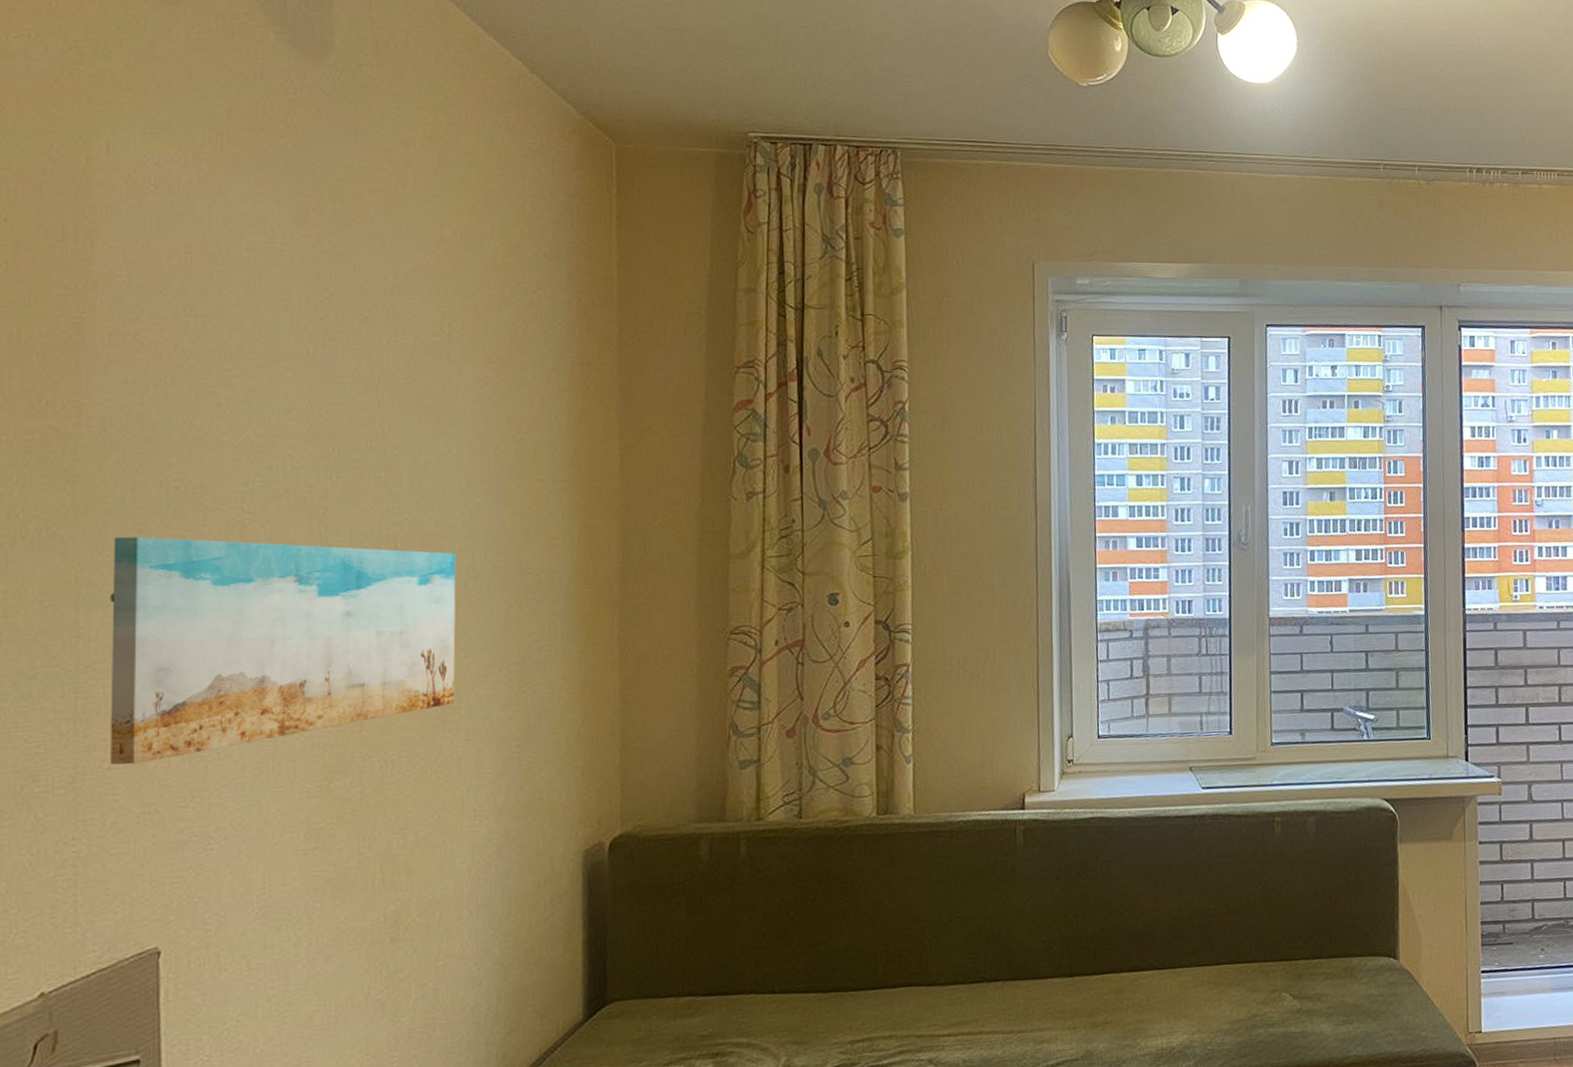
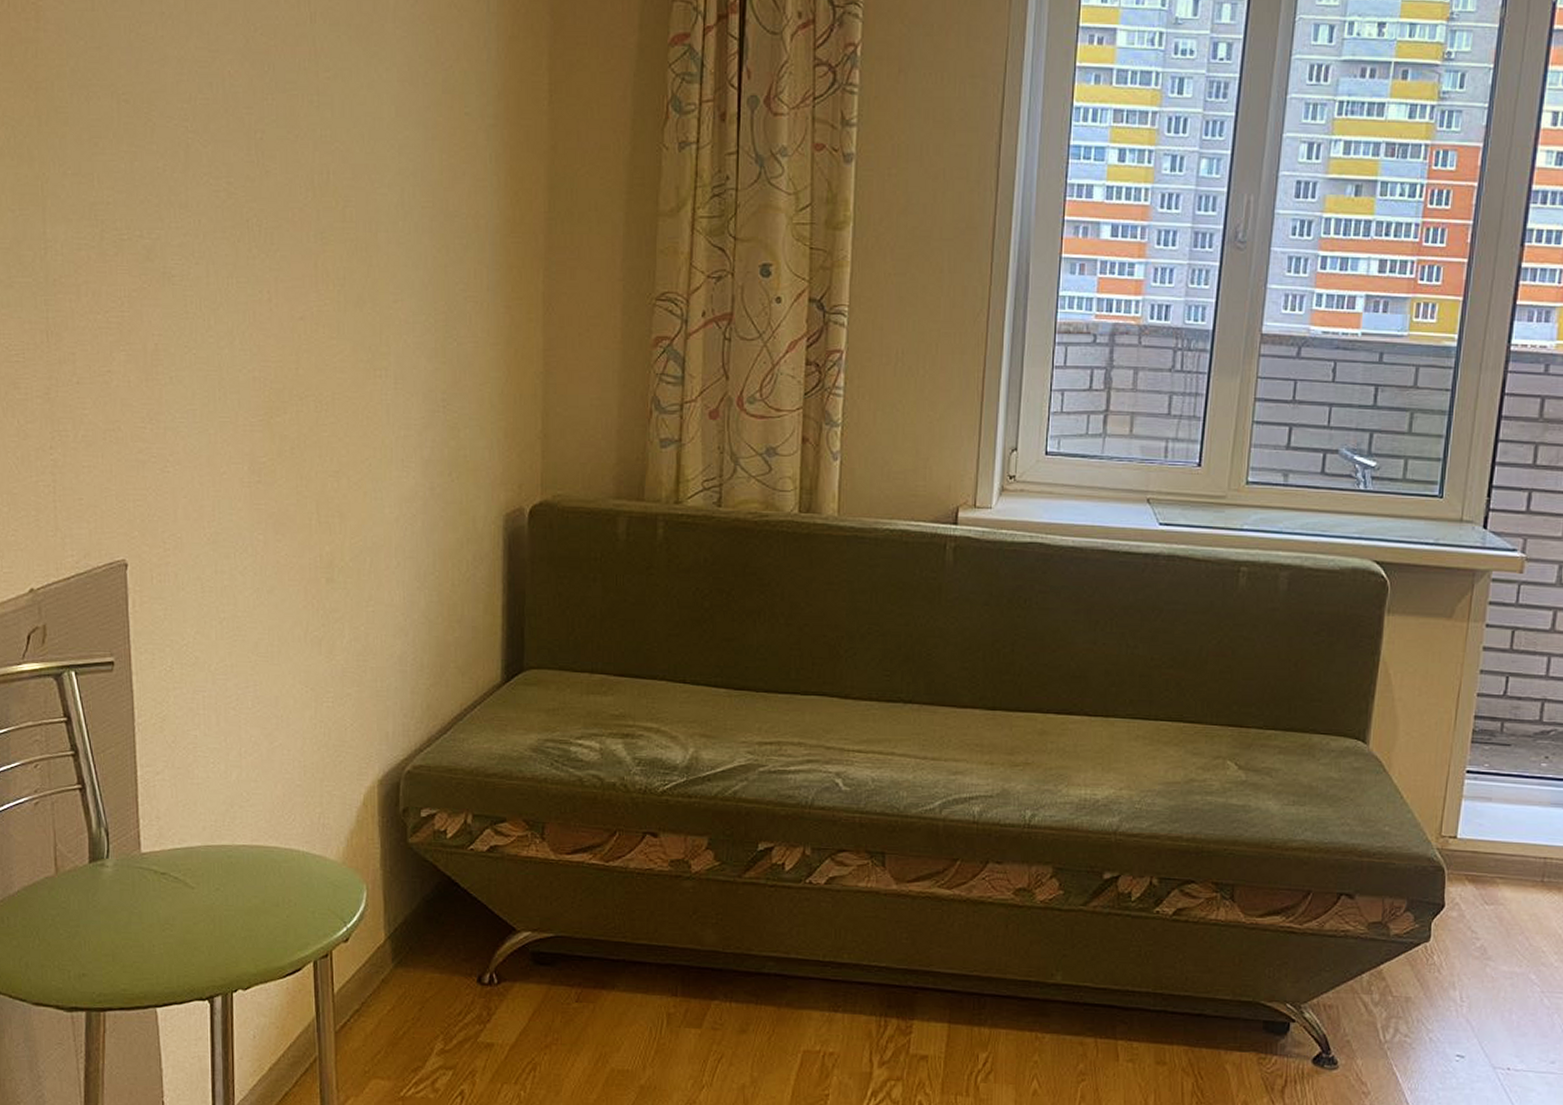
wall art: present [109,536,456,765] -> none [71,149,386,381]

